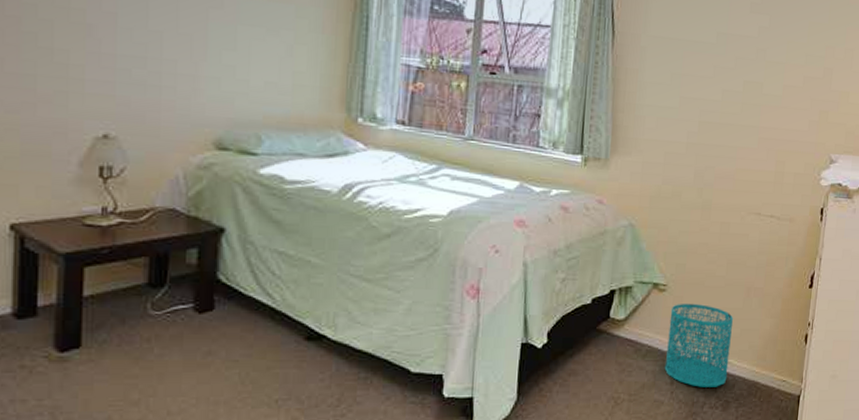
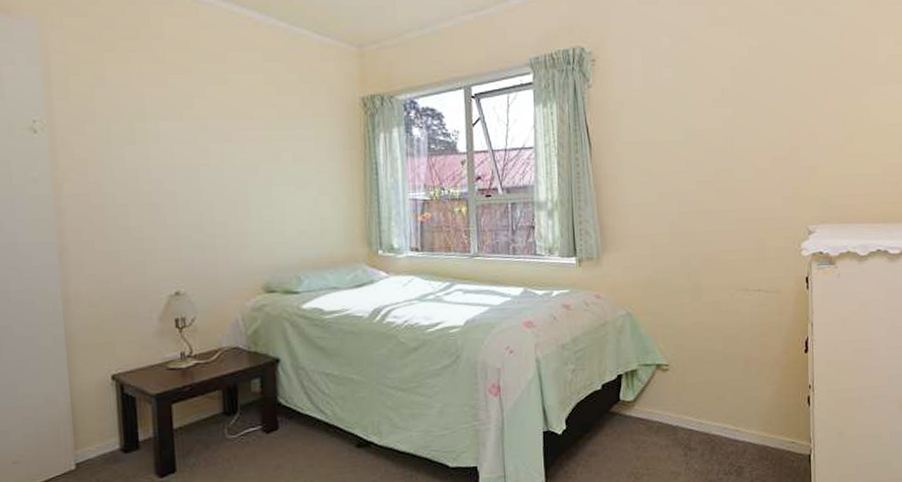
wastebasket: present [664,304,734,387] -> none [675,379,738,456]

